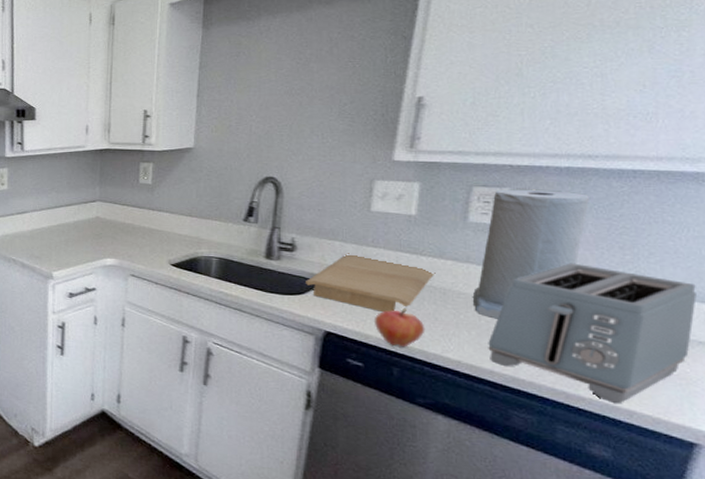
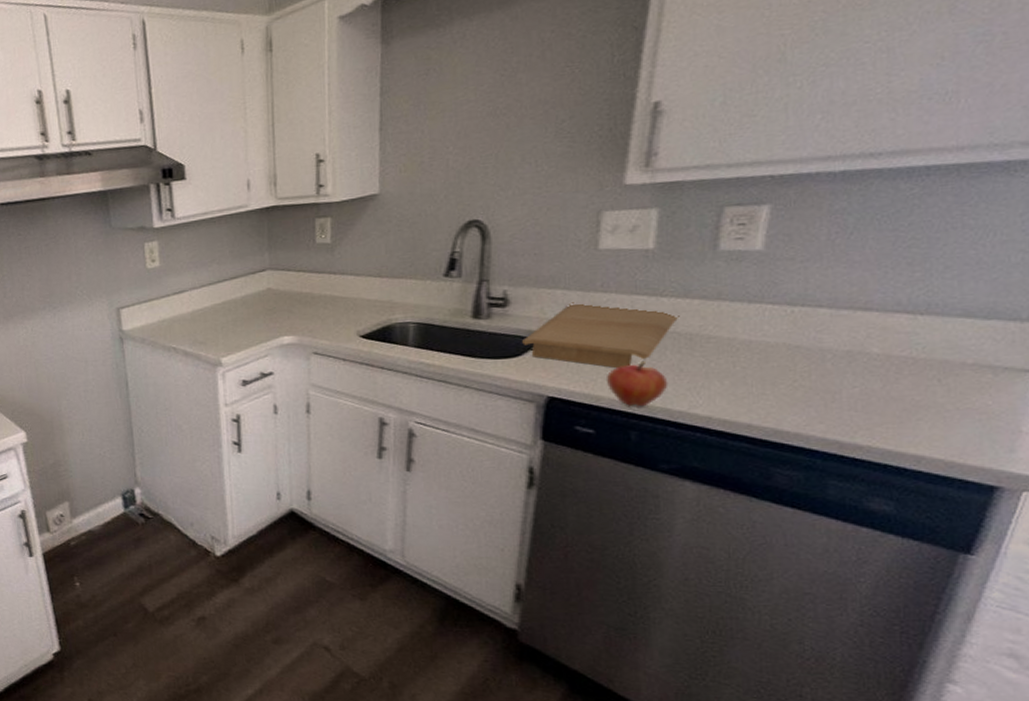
paper towel: present [472,189,591,319] -> none [725,201,872,364]
toaster: present [488,263,697,403] -> none [744,287,1003,448]

